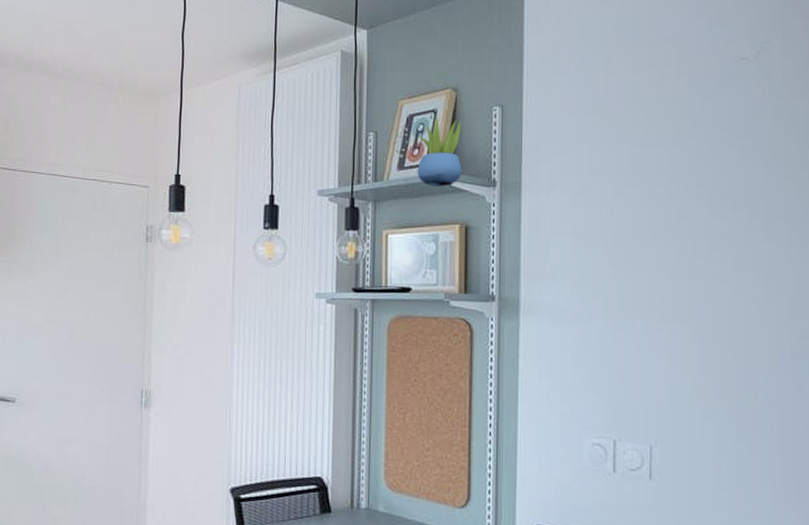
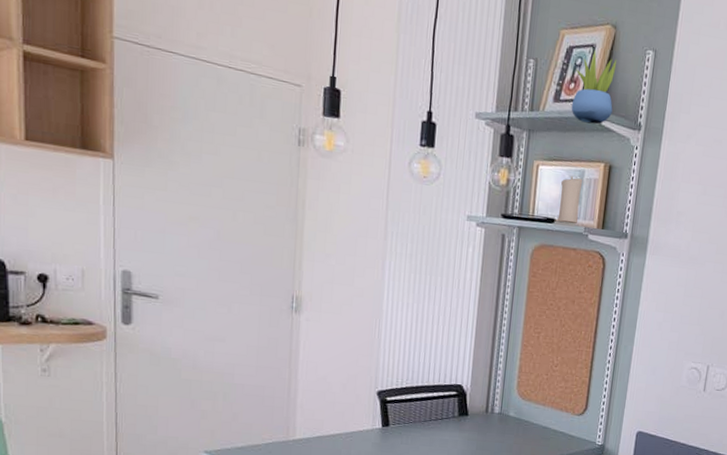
candle: none [409,241,438,292] -> present [554,176,583,225]

